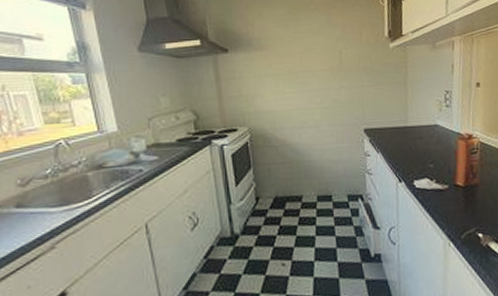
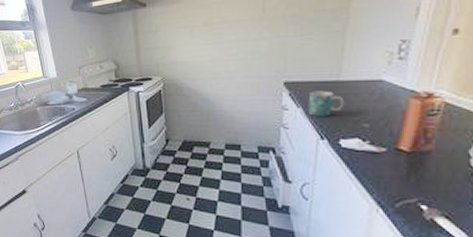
mug: none [385,136,413,161] -> present [308,90,345,116]

